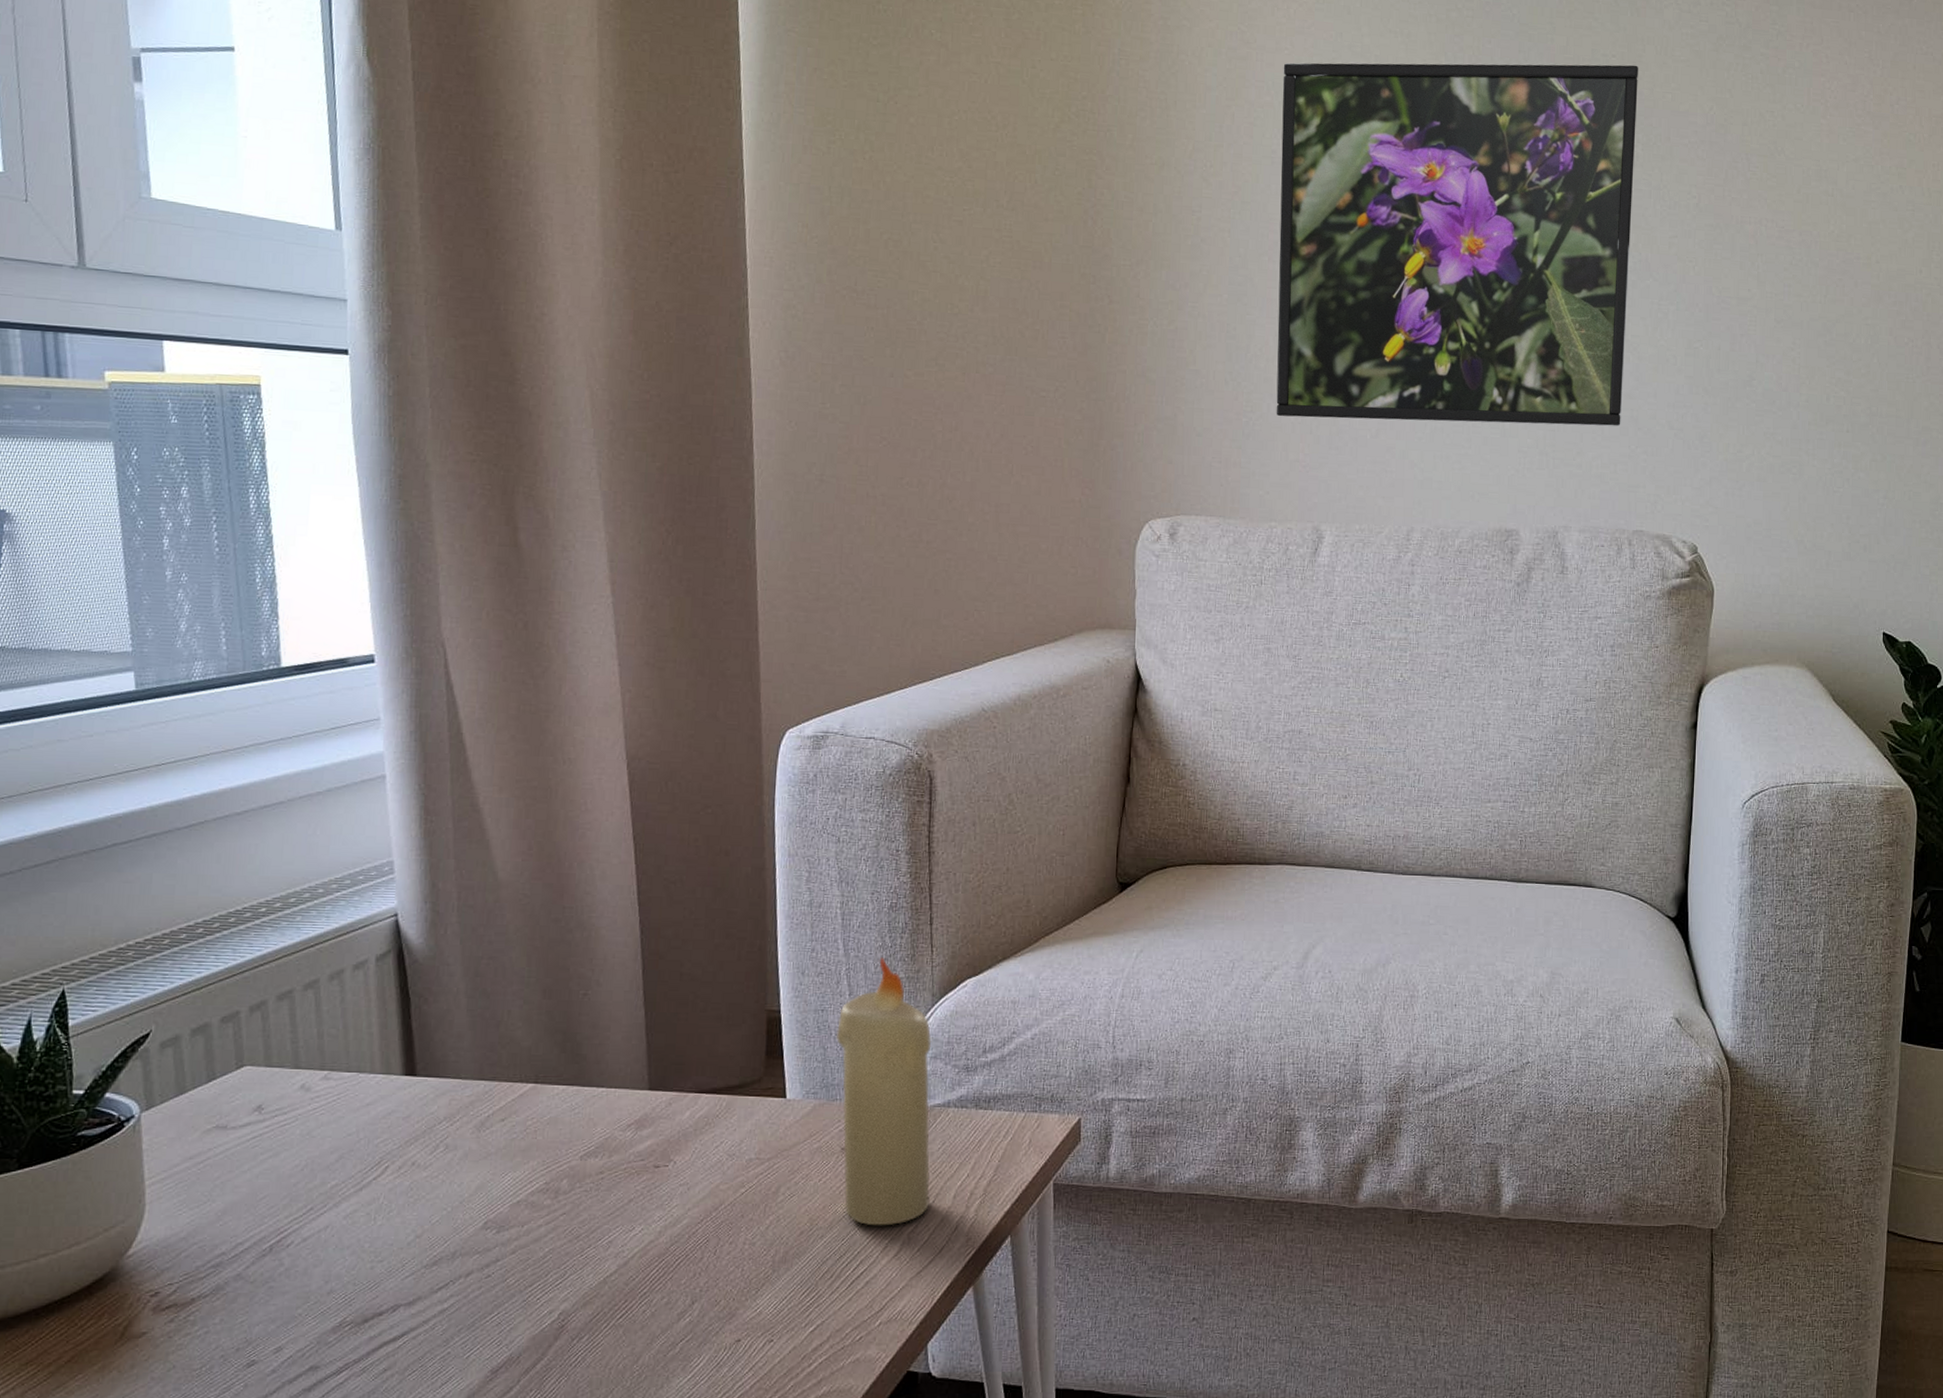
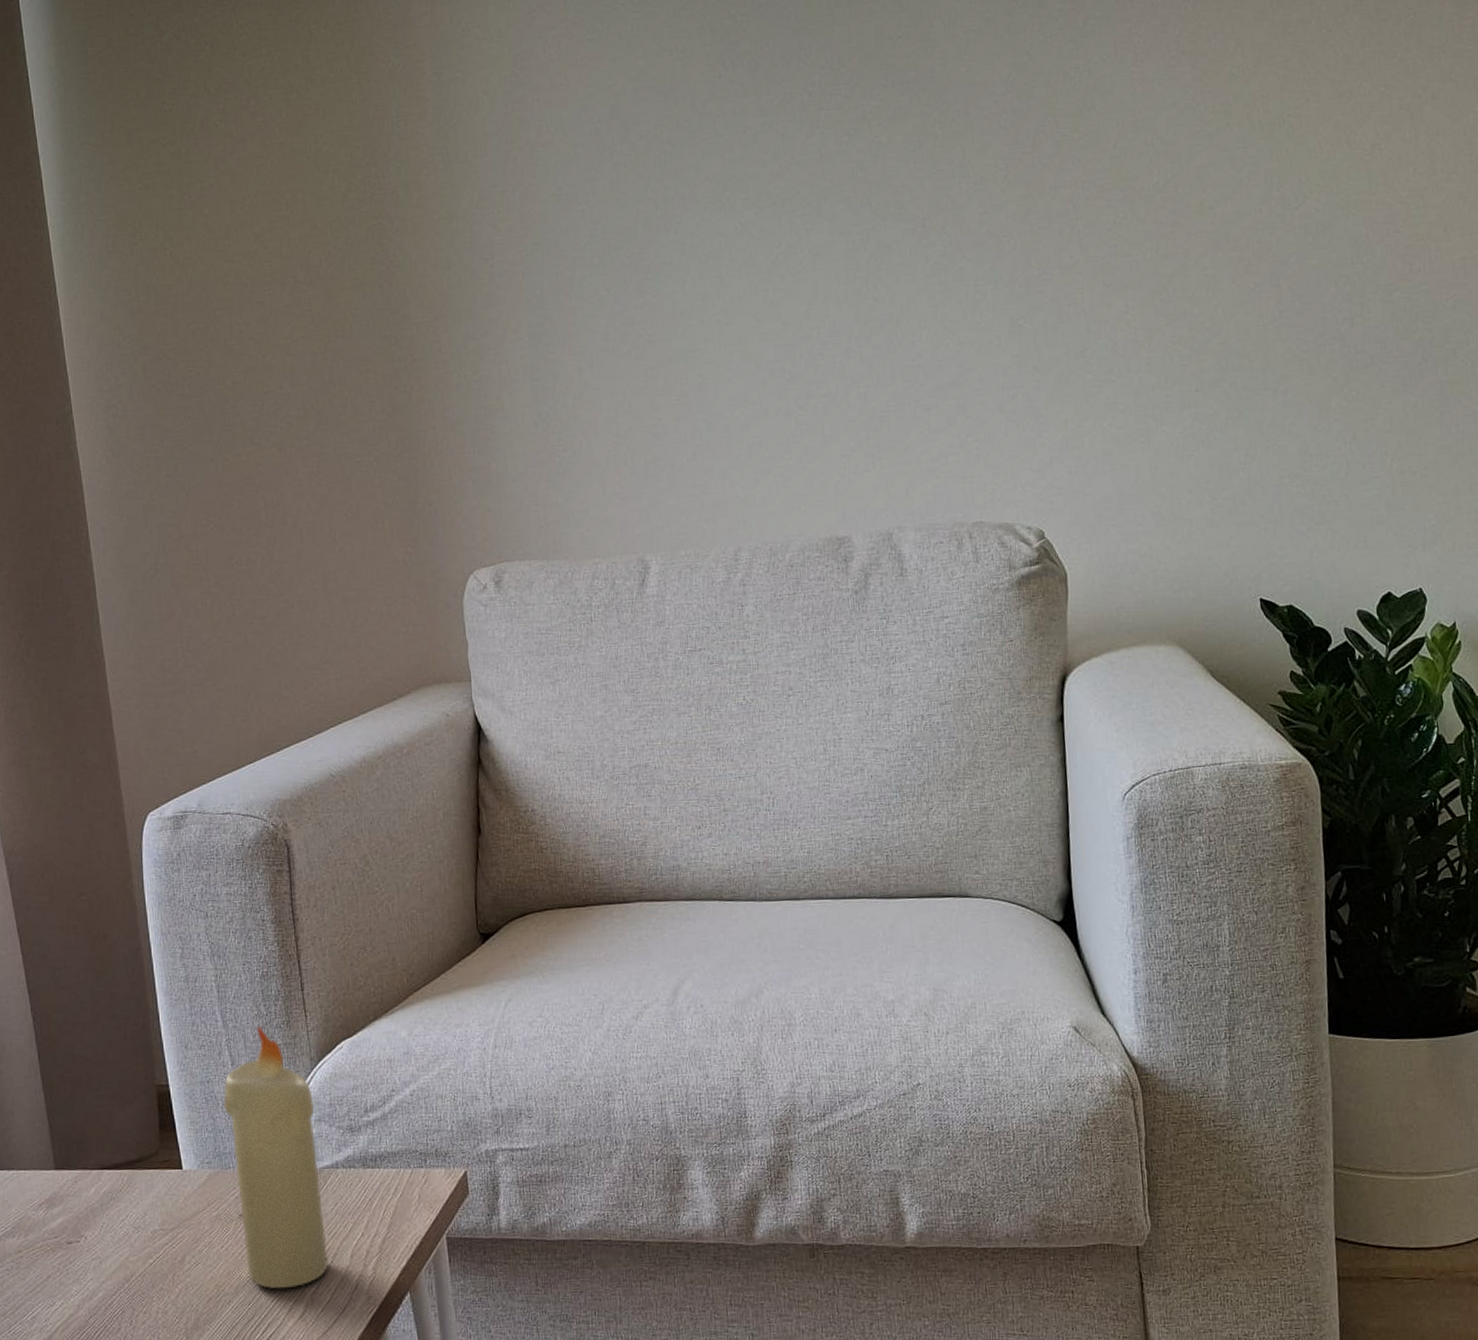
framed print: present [1276,62,1638,427] -> none [560,43,948,452]

